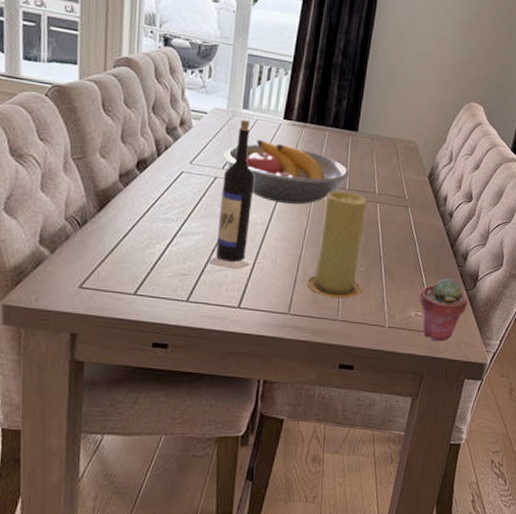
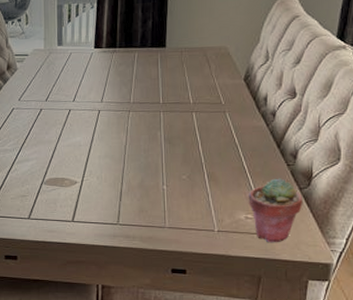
wine bottle: present [216,120,254,262] -> none [47,55,75,181]
fruit bowl: present [223,139,349,205] -> none [46,69,162,124]
candle: present [306,190,366,298] -> none [132,105,186,206]

